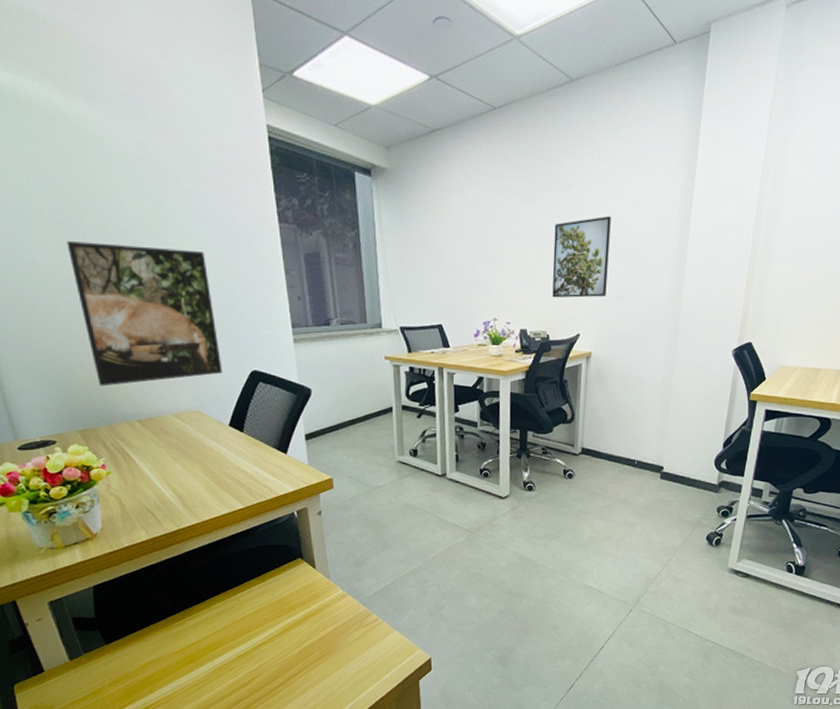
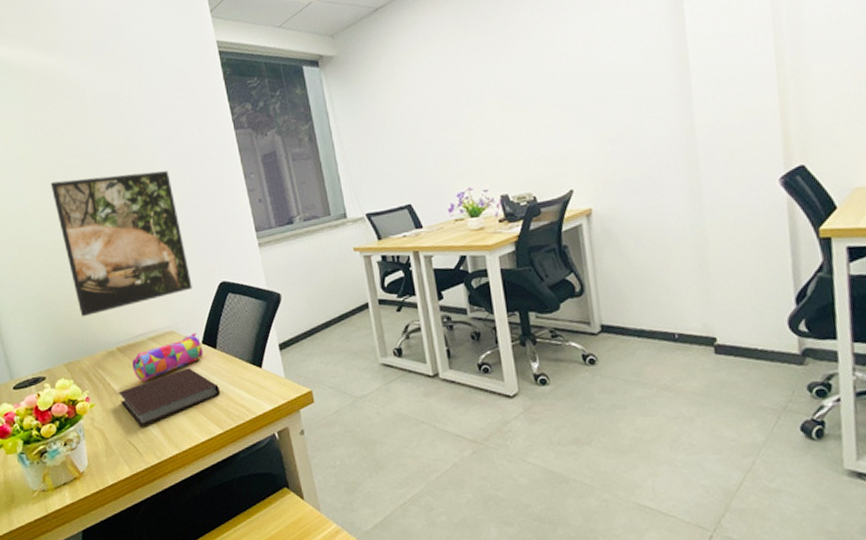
notebook: none [138,447,244,497] -> present [119,367,221,427]
pencil case: none [154,415,229,455] -> present [132,333,203,382]
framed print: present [552,216,611,298] -> none [522,53,597,155]

